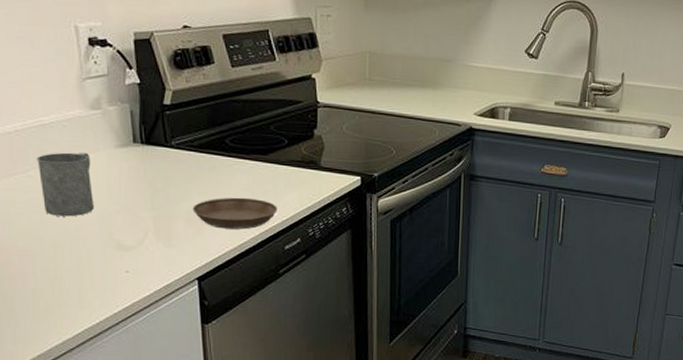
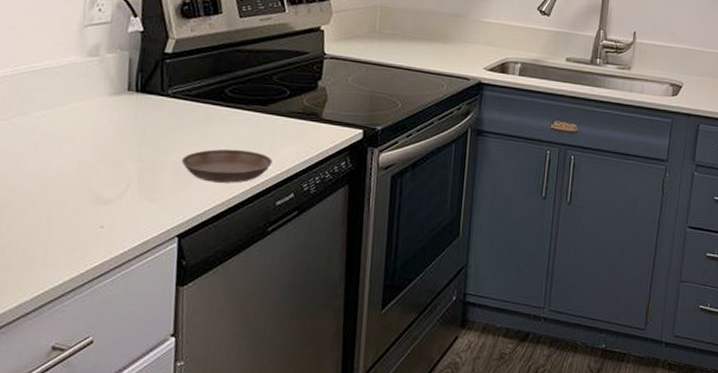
mug: present [36,152,94,217] -> none [22,99,80,167]

